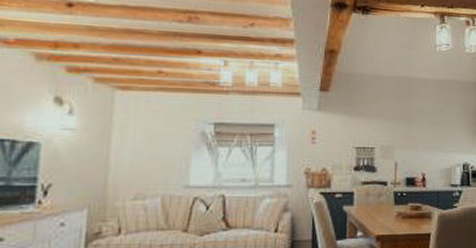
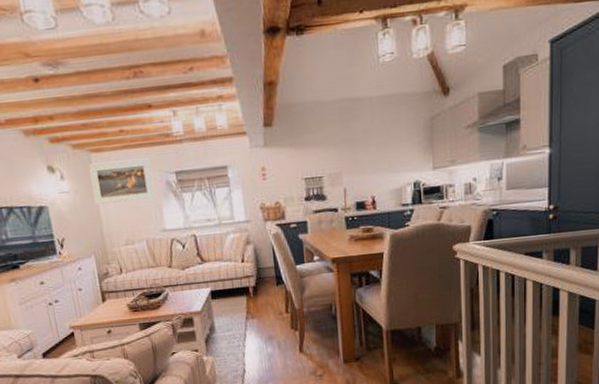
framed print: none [106,101,188,149] -> present [89,158,156,205]

